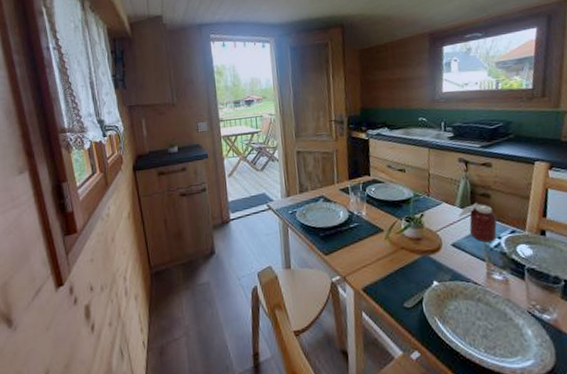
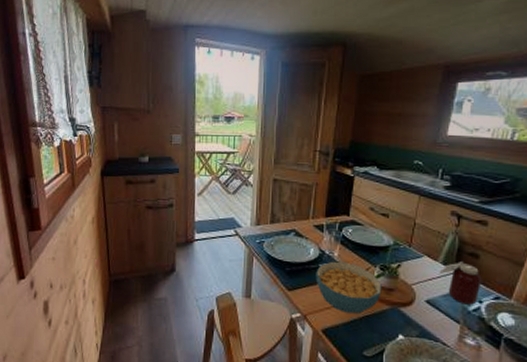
cereal bowl: none [348,219,411,268] -> present [315,261,382,314]

